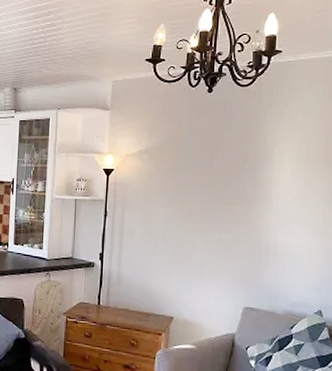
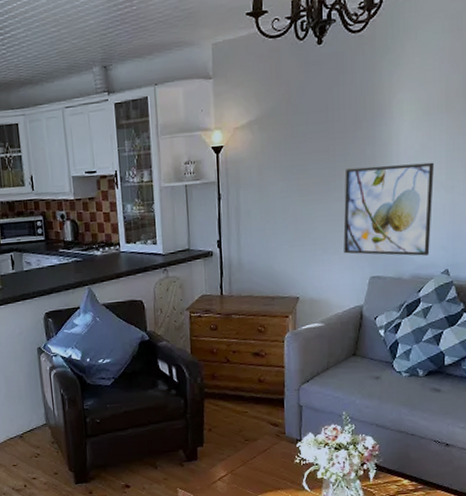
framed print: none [220,204,311,294] -> present [343,162,434,256]

